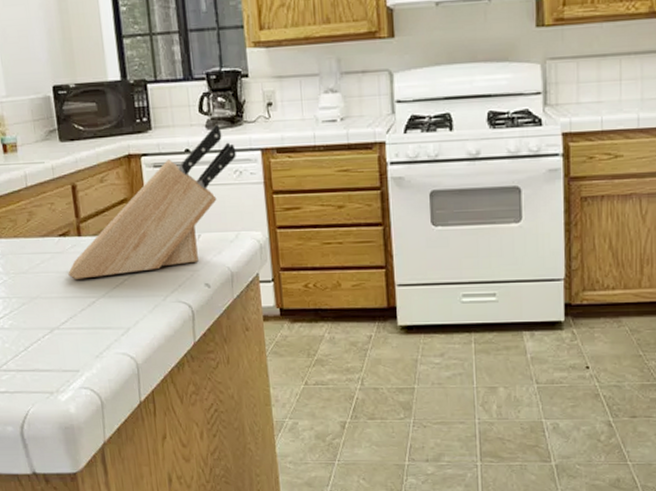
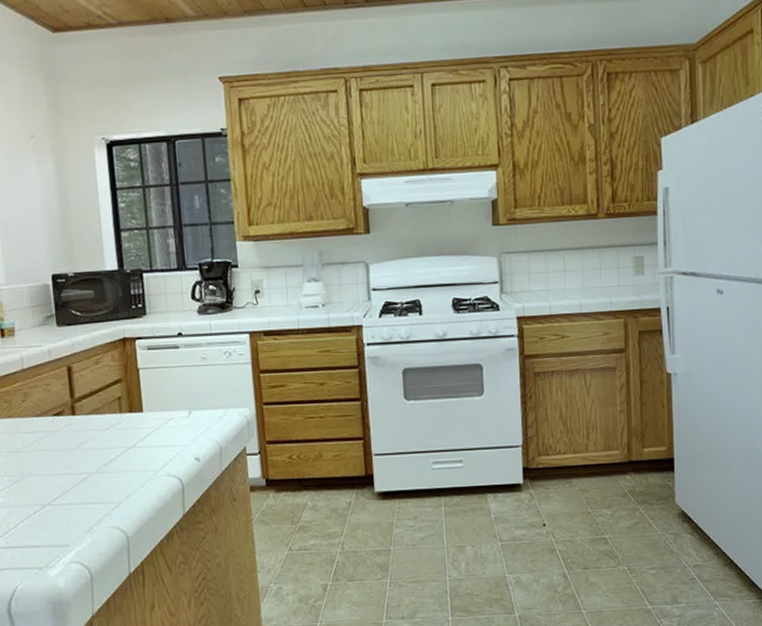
knife block: present [68,124,236,279] -> none [61,309,226,457]

